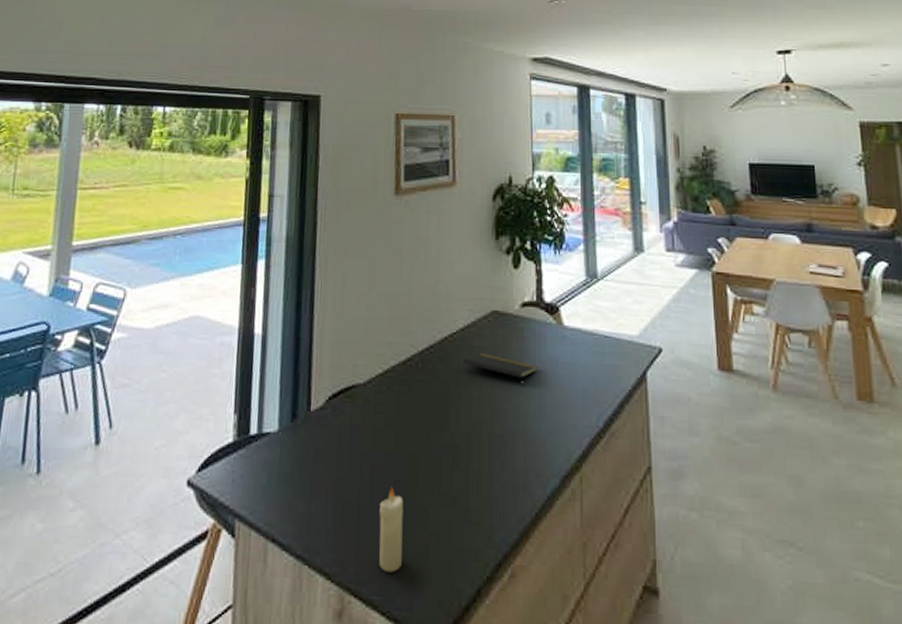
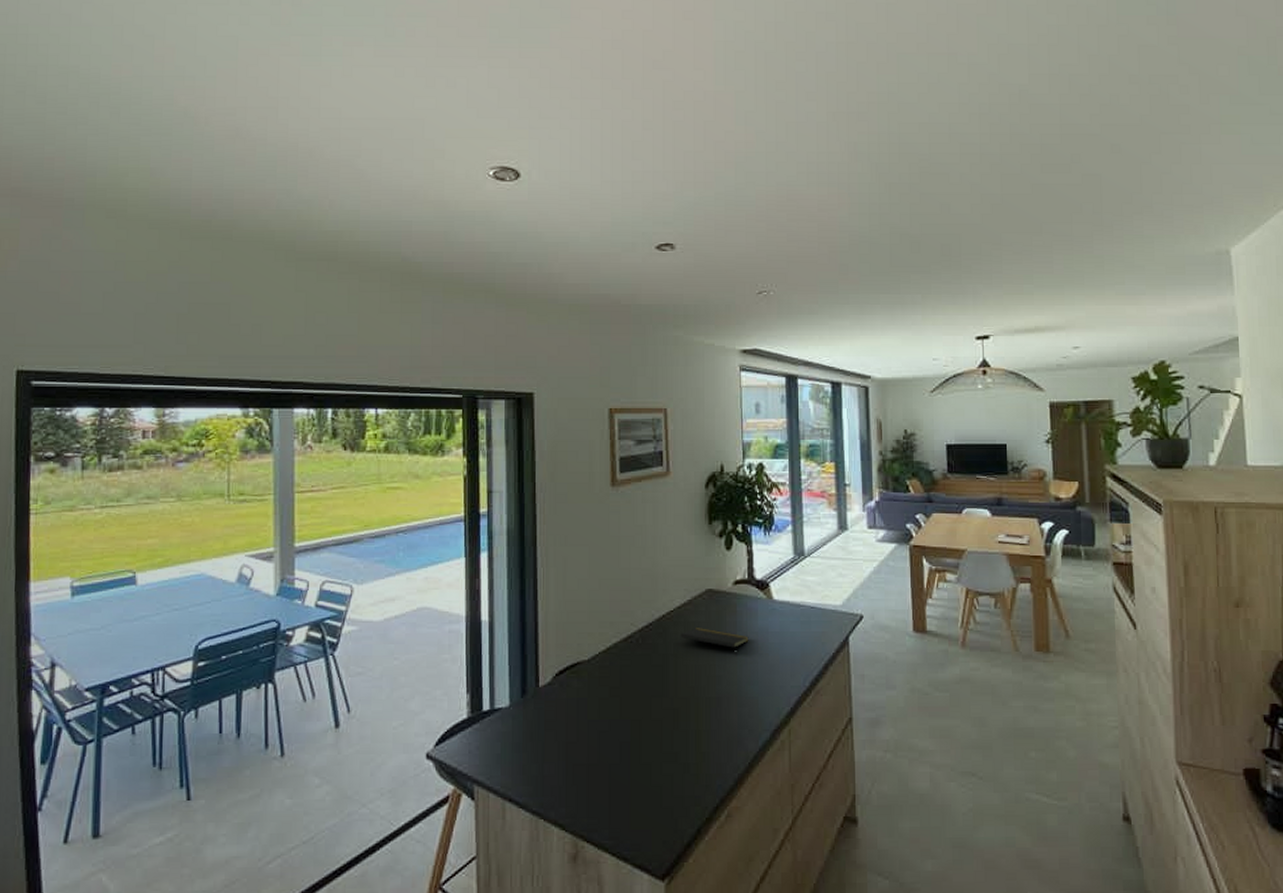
candle: present [379,487,404,573] -> none [607,748,629,820]

